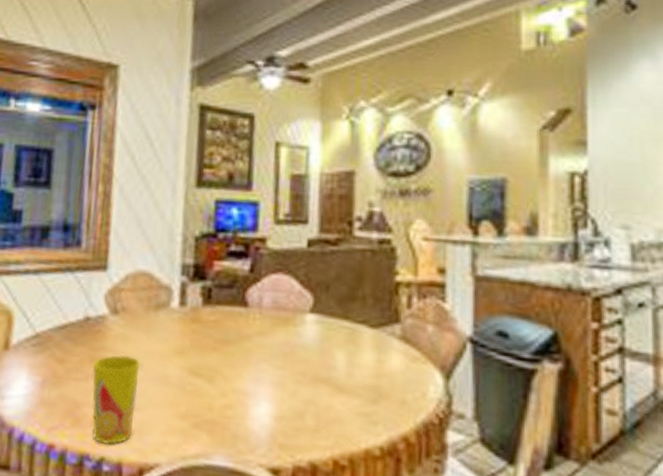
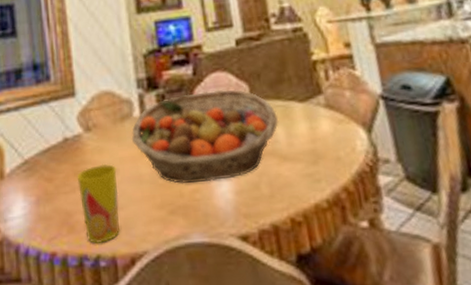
fruit basket: none [163,293,342,400] -> present [131,89,279,184]

